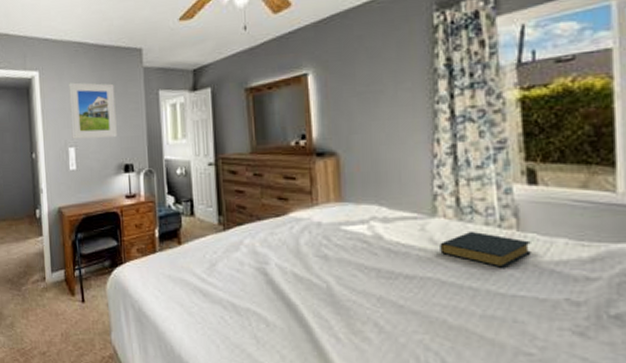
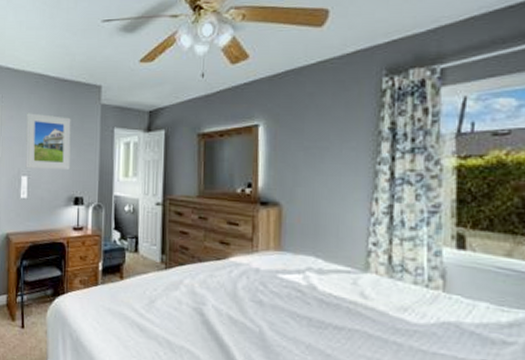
hardback book: present [440,232,531,268] -> none [369,289,455,326]

